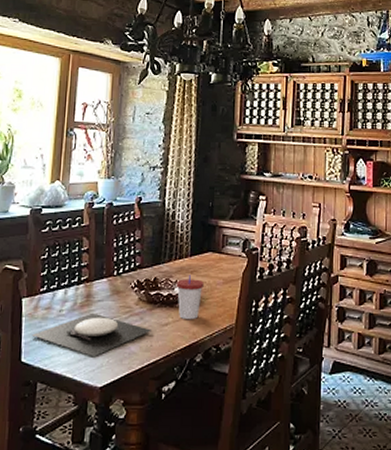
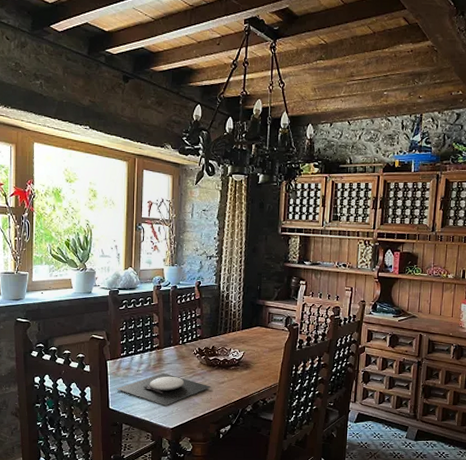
cup: present [176,275,204,319] -> none [230,344,253,379]

